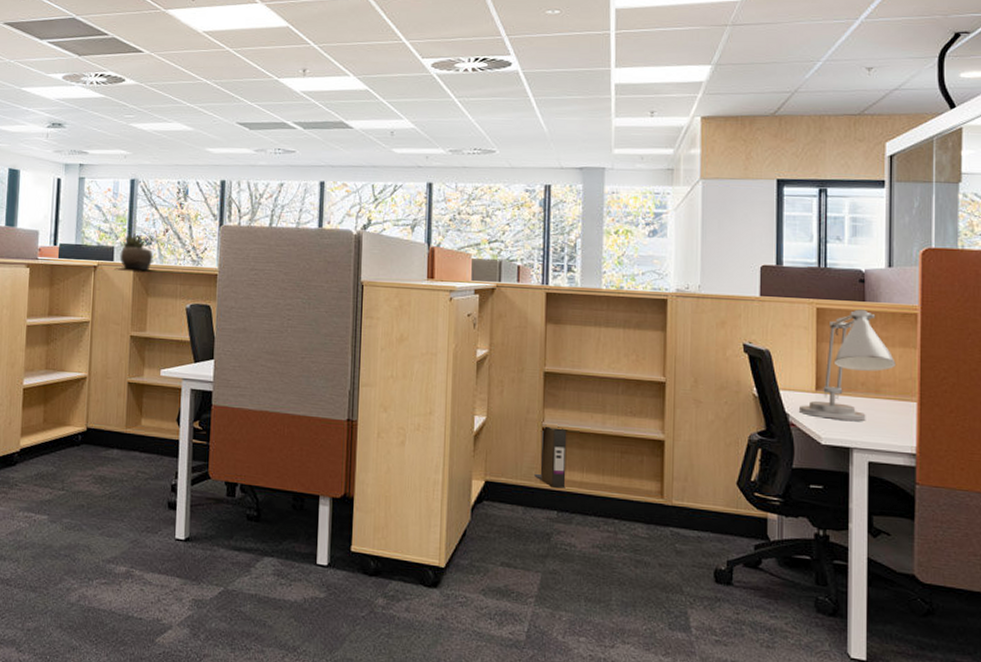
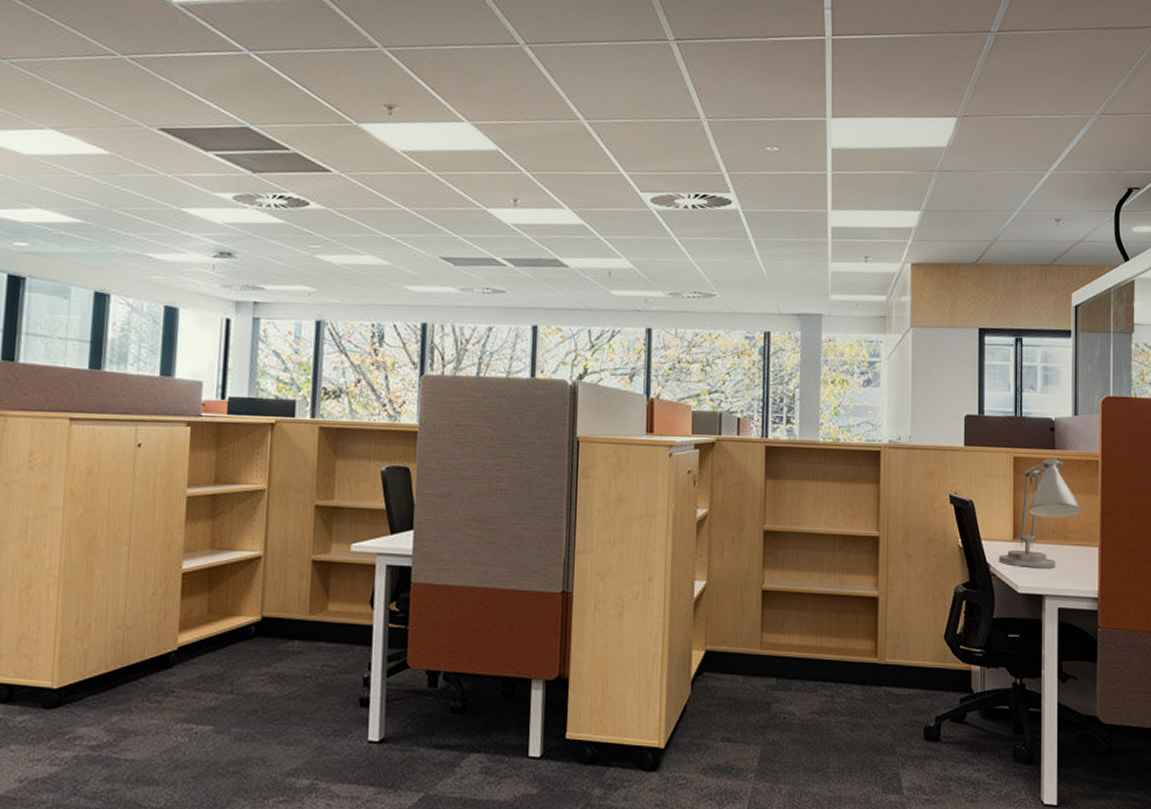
succulent plant: present [114,232,155,273] -> none [295,383,345,431]
binder: present [534,424,567,488] -> none [754,586,786,653]

